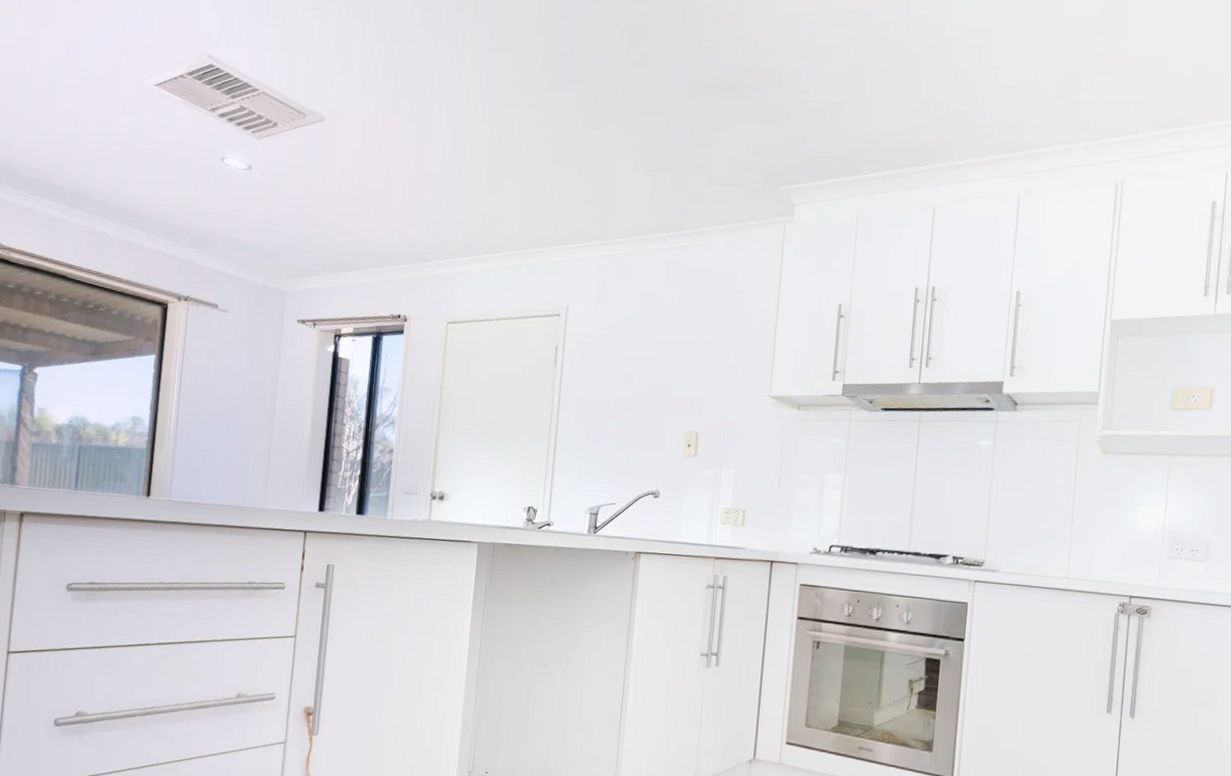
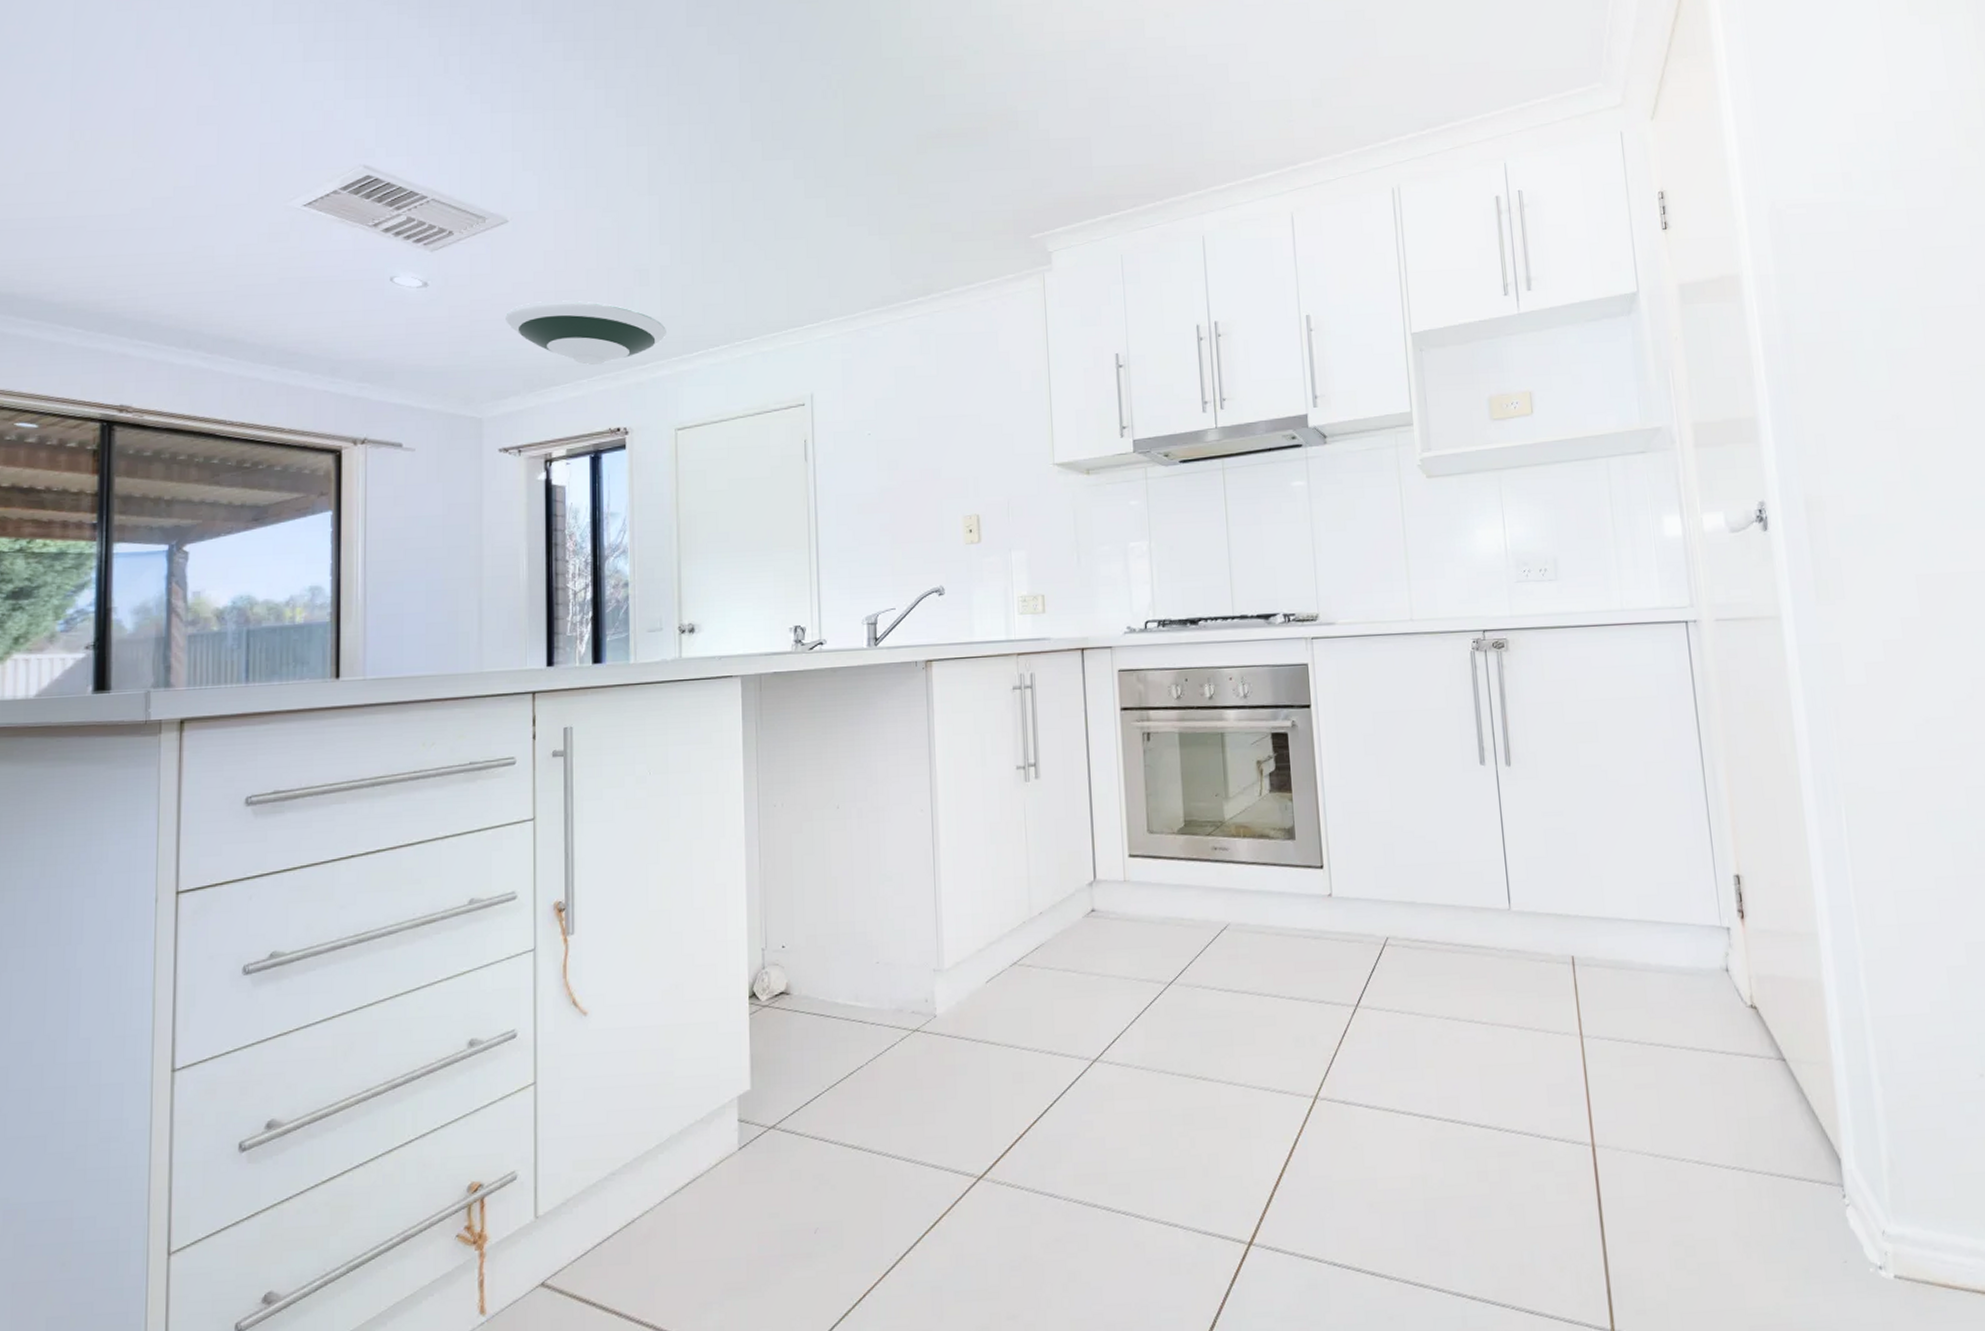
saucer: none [314,194,449,257] -> present [506,300,666,365]

